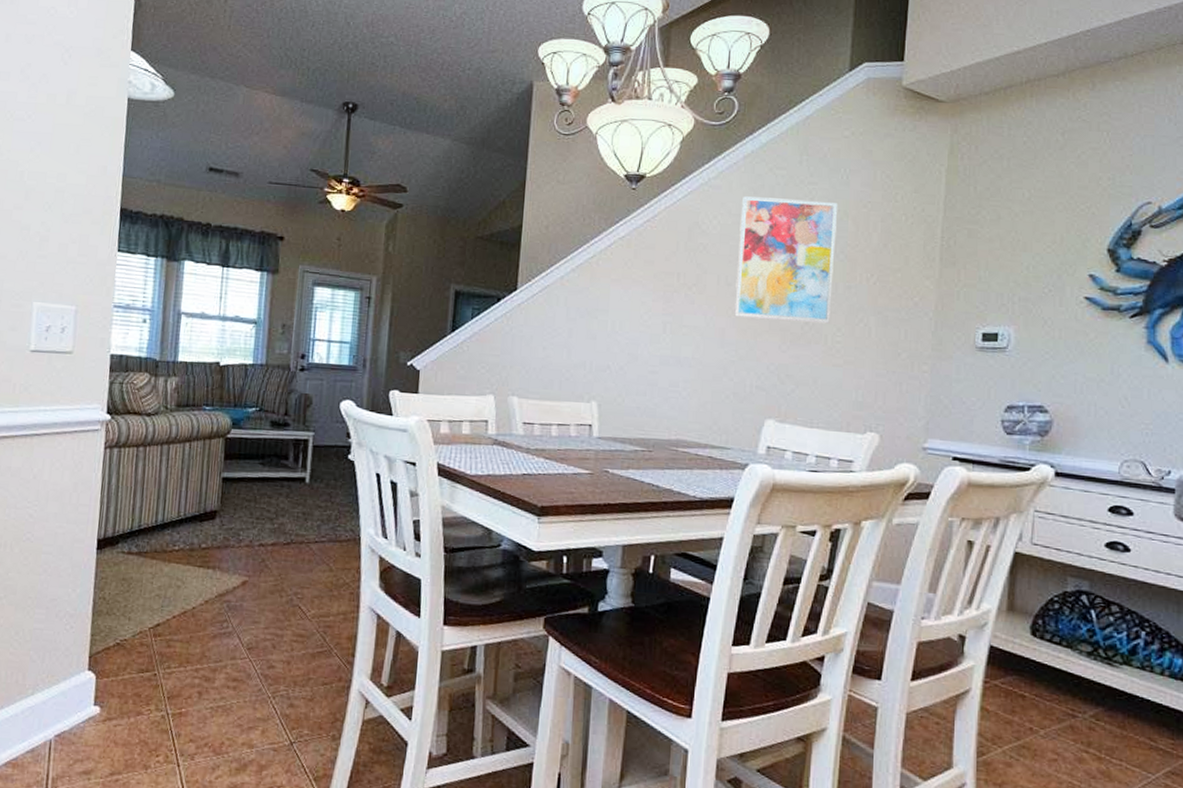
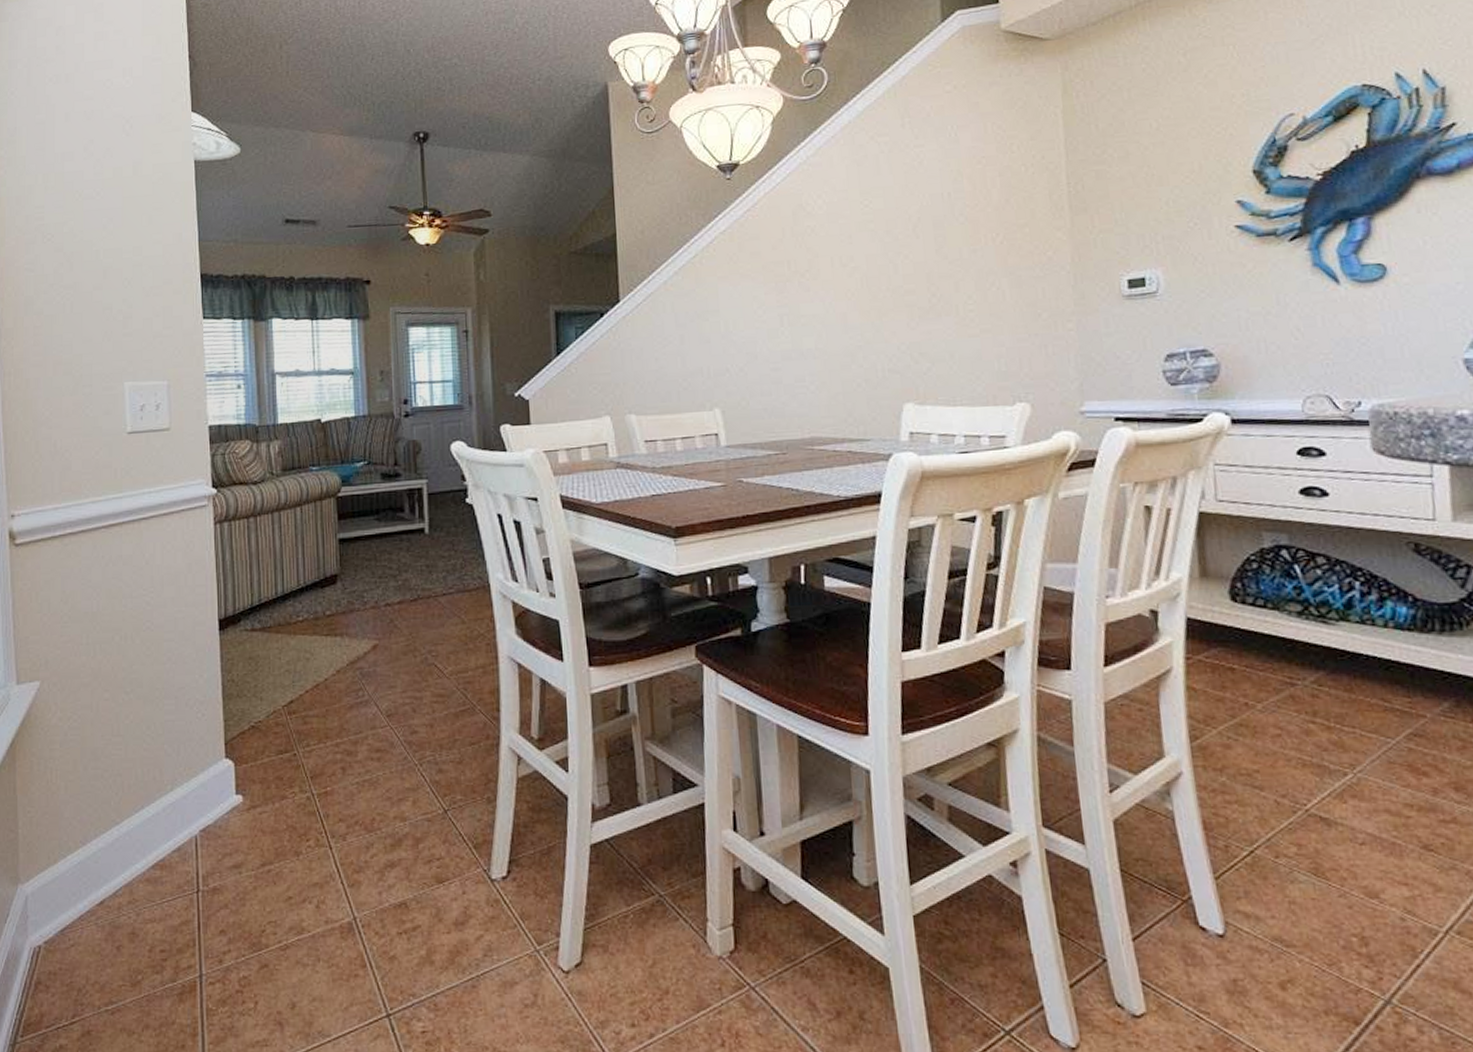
wall art: present [734,196,838,324] -> none [845,163,959,299]

